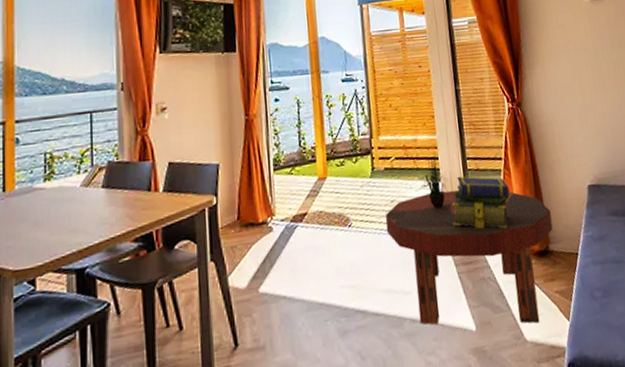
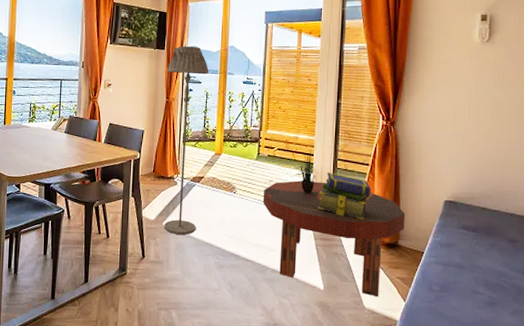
floor lamp: none [242,43,305,302] -> present [164,45,209,235]

